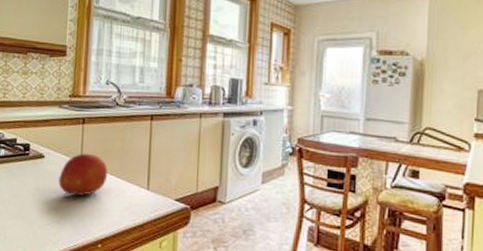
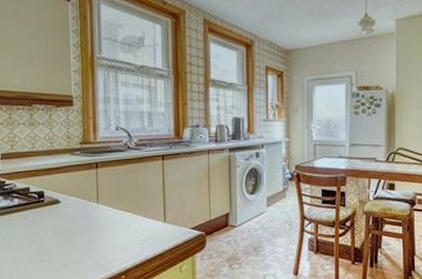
fruit: present [59,153,108,197] -> none [77,195,125,236]

